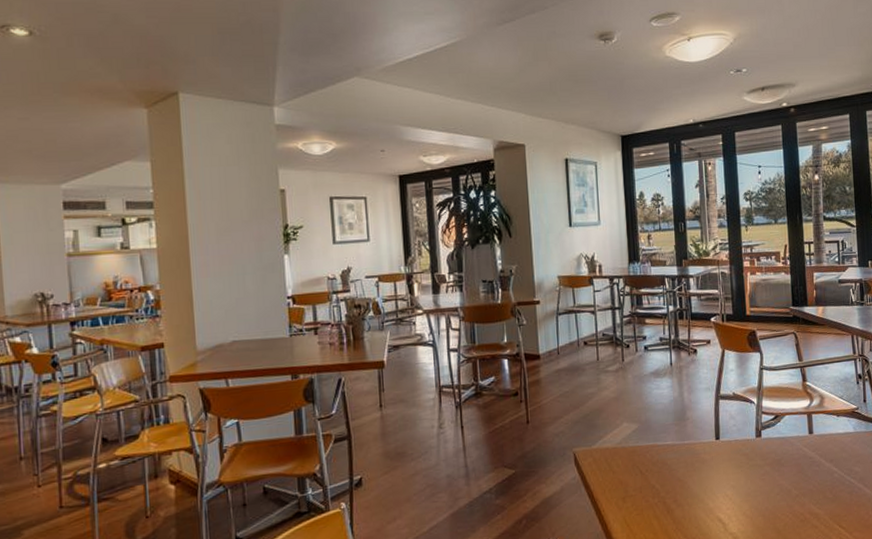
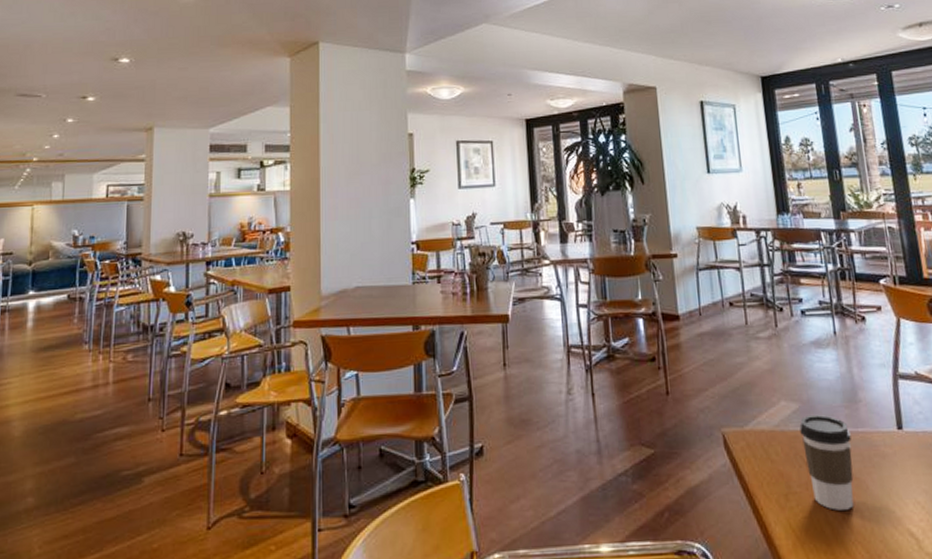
coffee cup: none [638,432,679,507] -> present [799,414,854,511]

